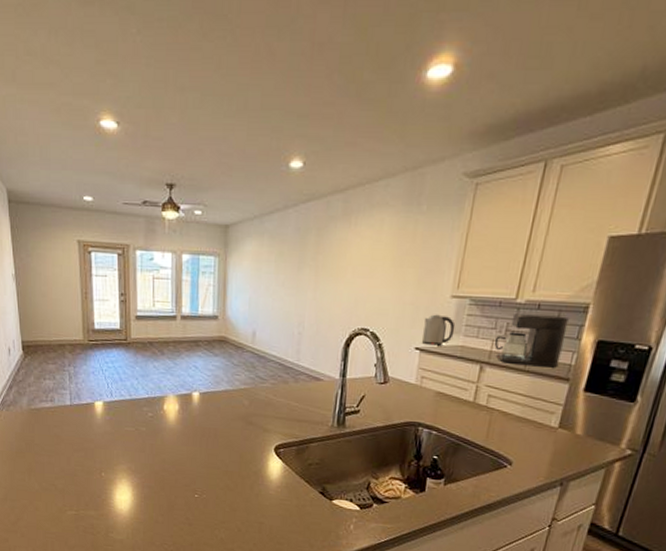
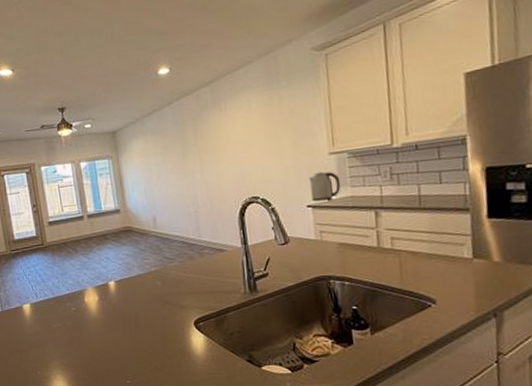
coffee maker: present [495,314,569,368] -> none [383,151,454,205]

